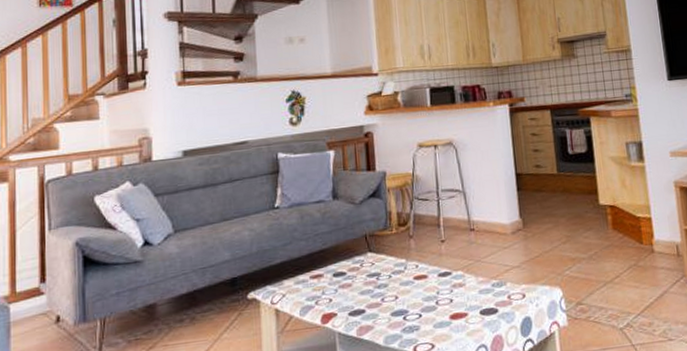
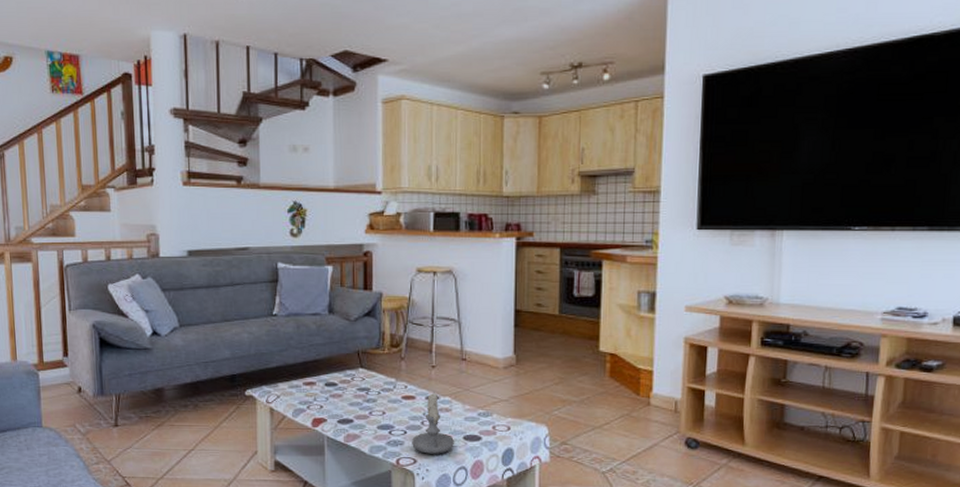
candle: none [428,266,471,336] -> present [412,391,454,454]

